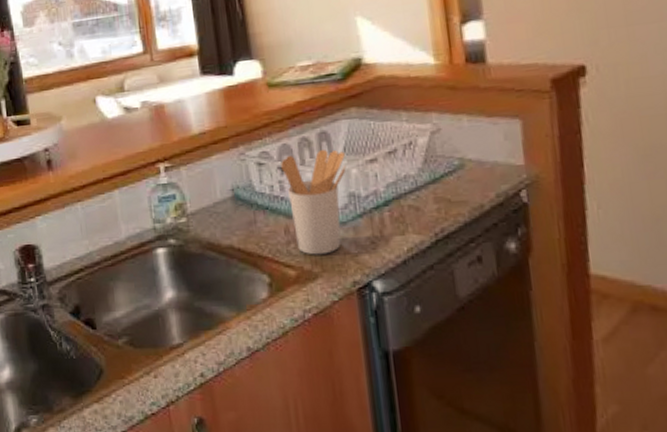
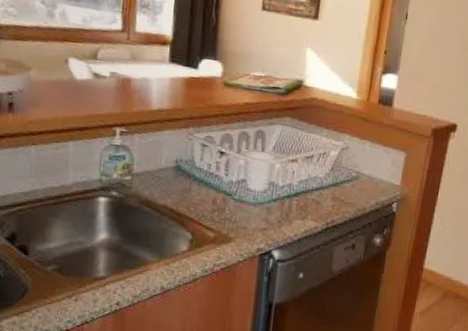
utensil holder: present [281,150,346,255] -> none [220,143,274,225]

